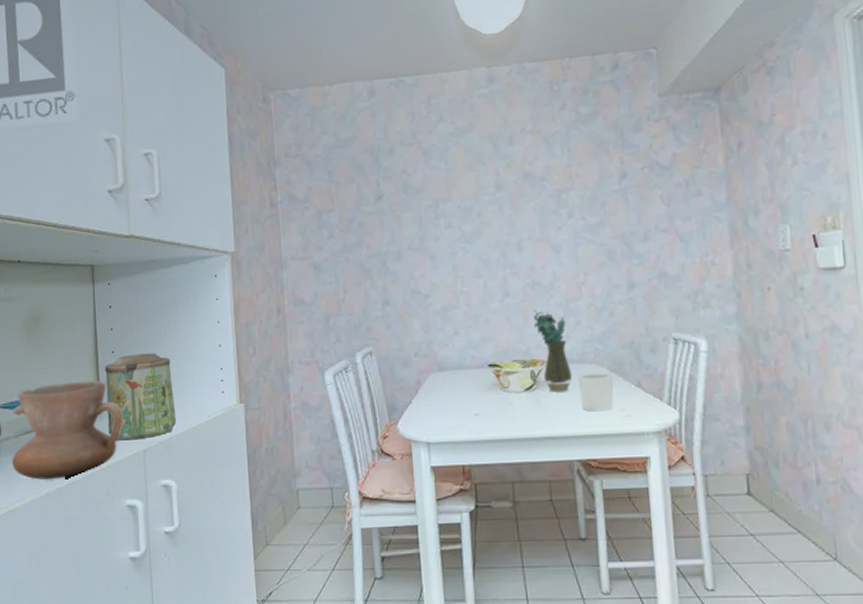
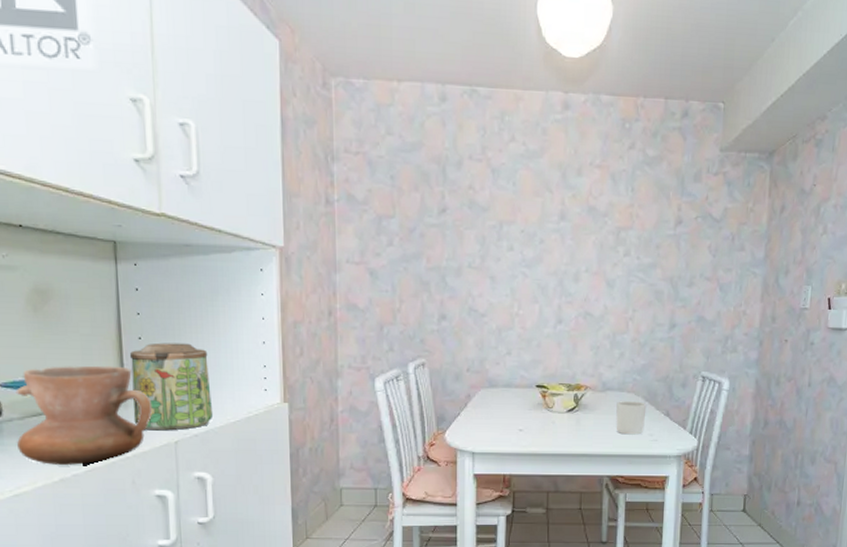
vase: present [533,310,573,393] -> none [581,339,612,416]

